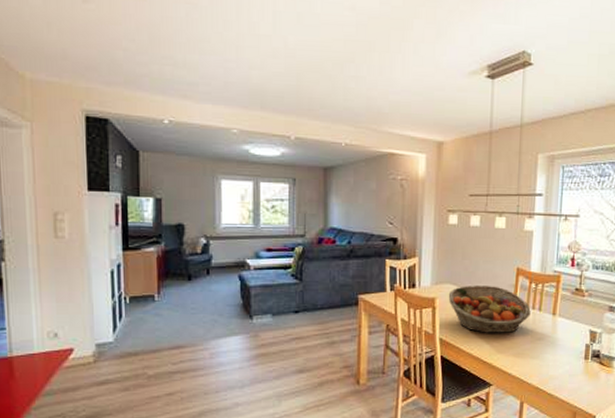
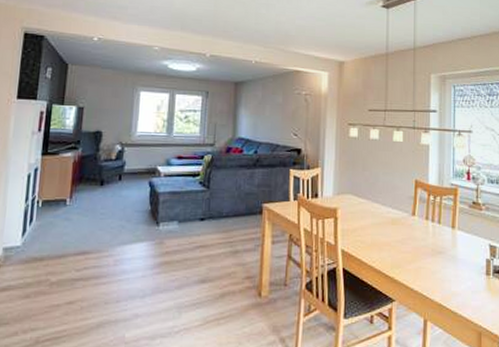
fruit basket: present [448,284,531,333] -> none [349,196,430,246]

